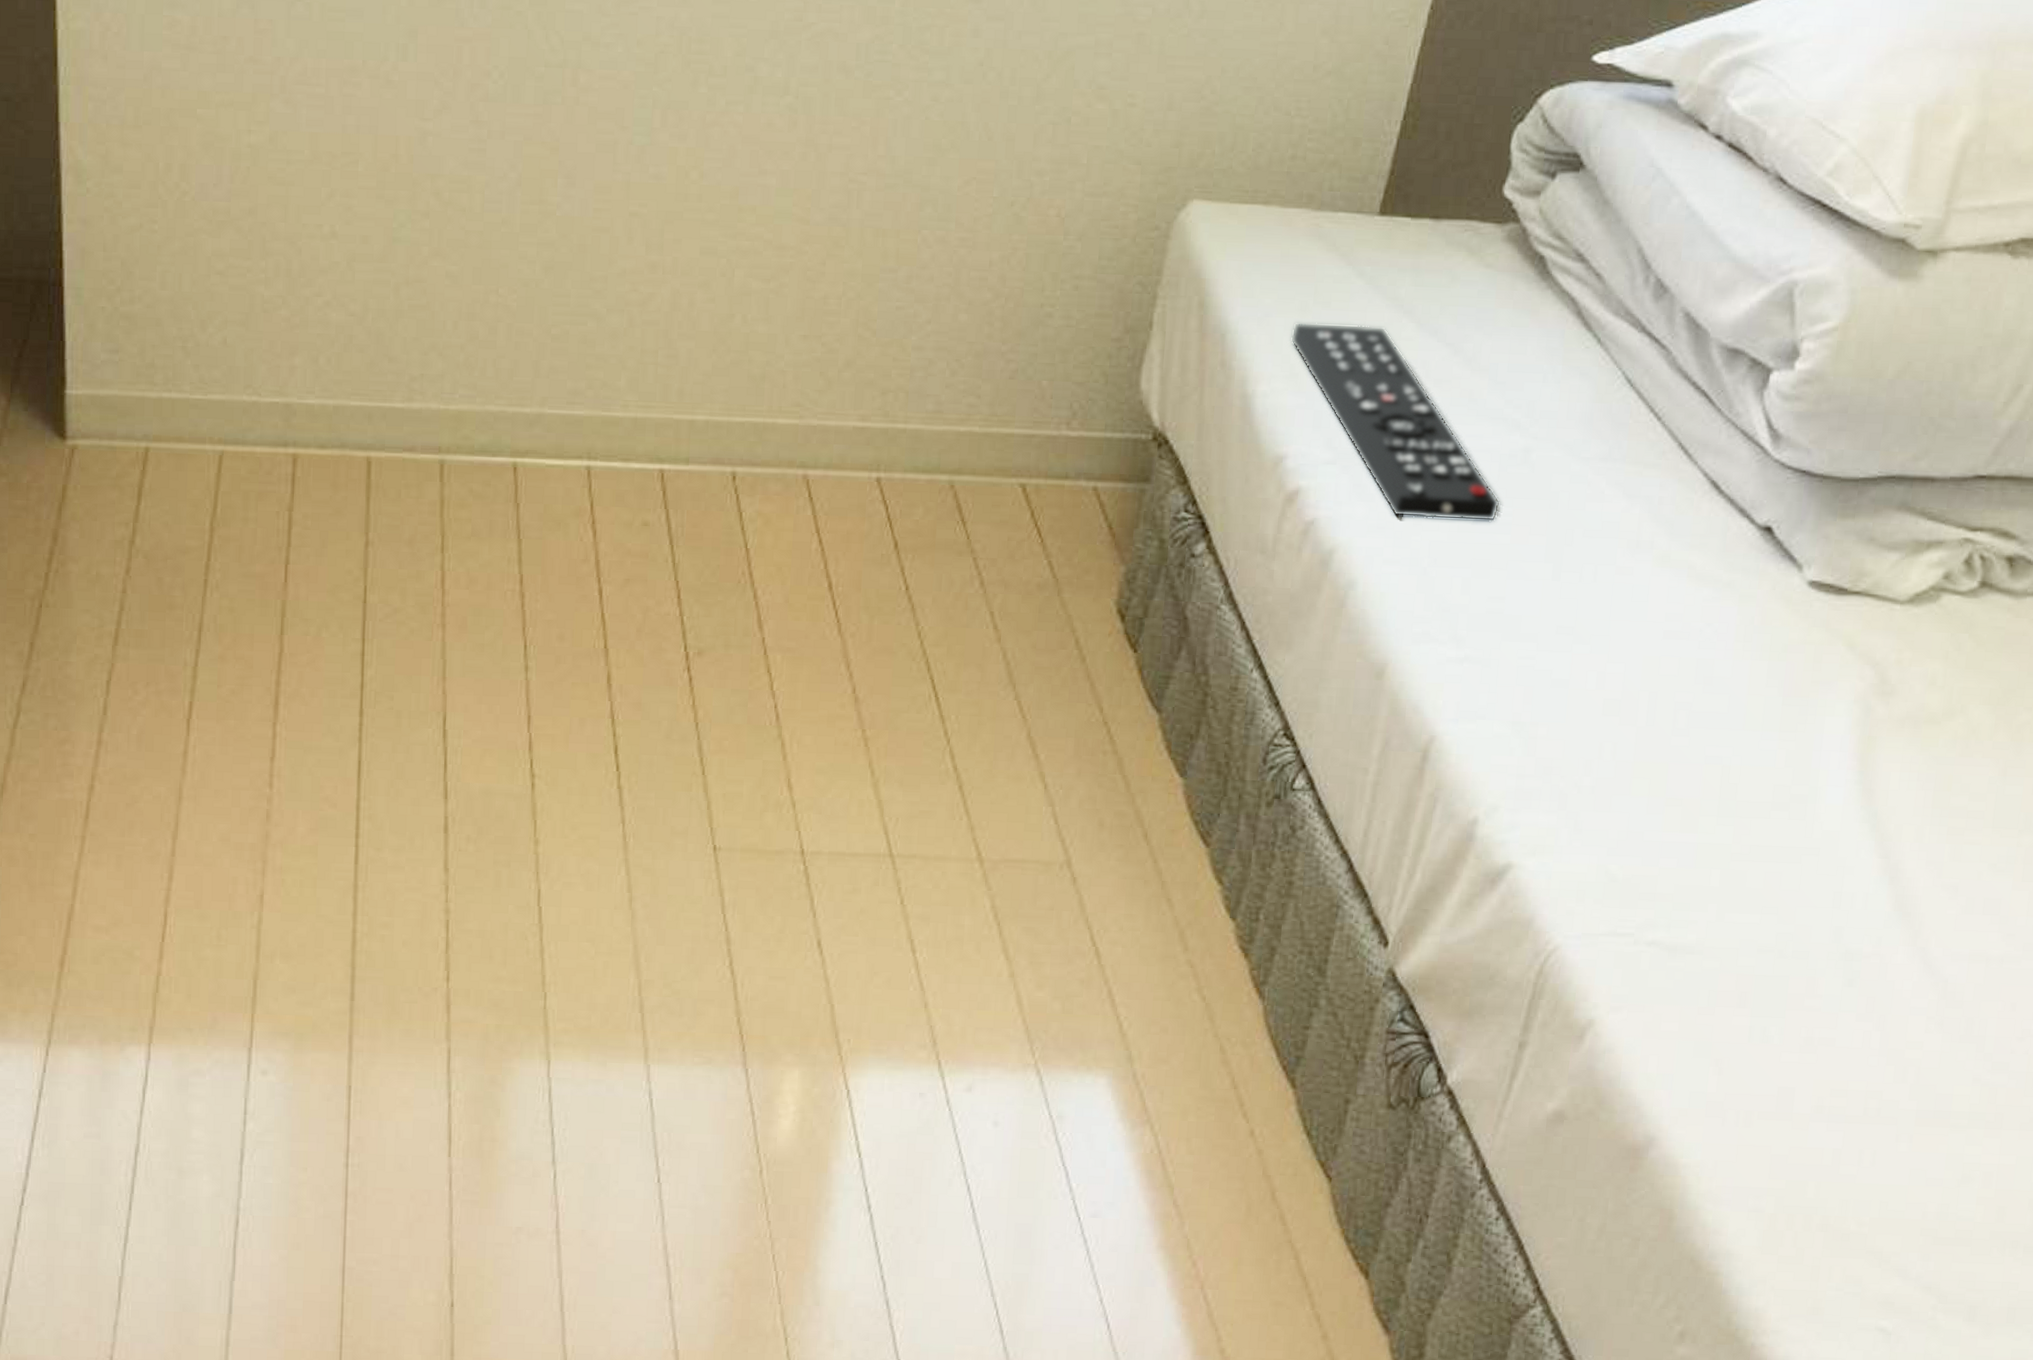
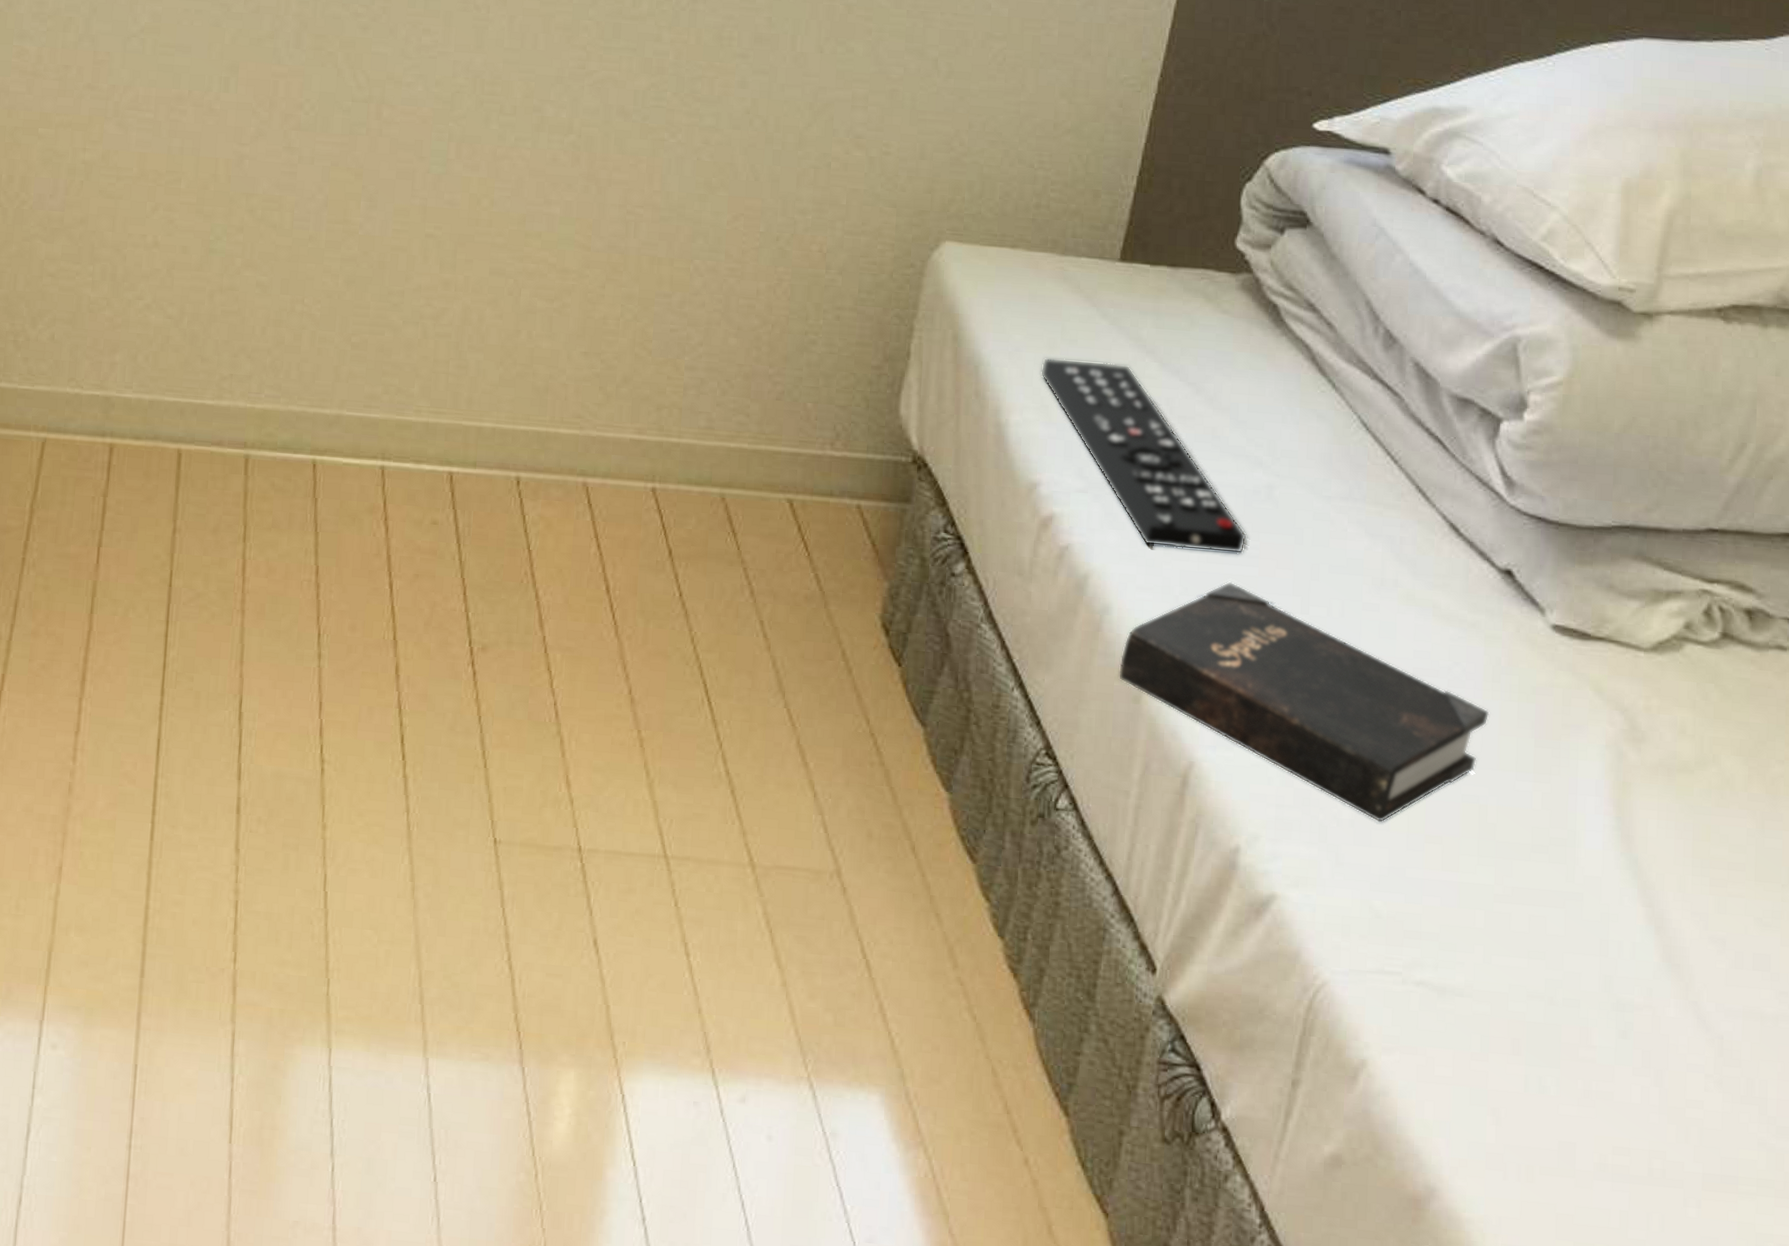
hardback book: none [1360,550,1739,788] -> present [1118,581,1490,823]

